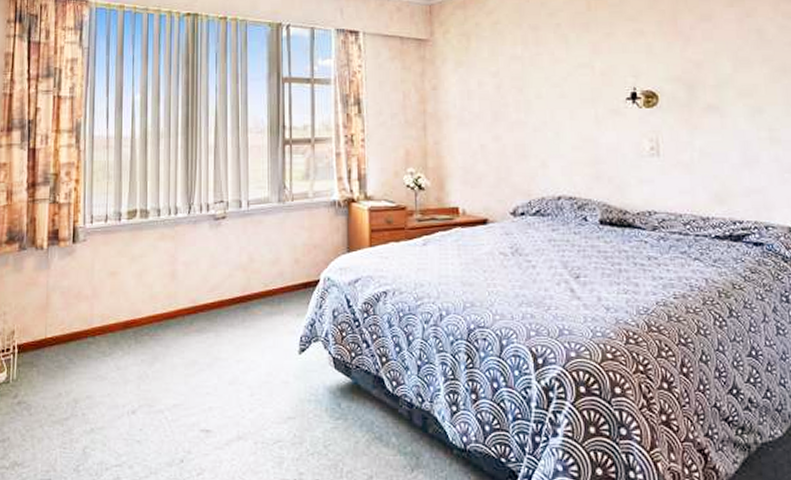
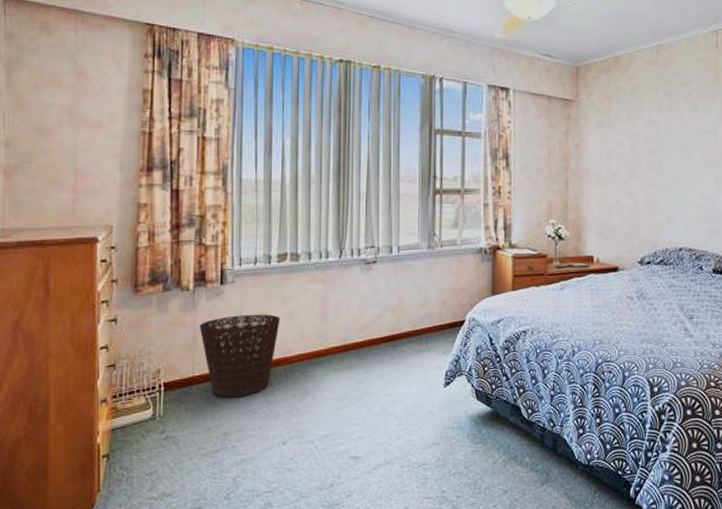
basket: none [52,273,130,362] -> present [199,314,280,398]

